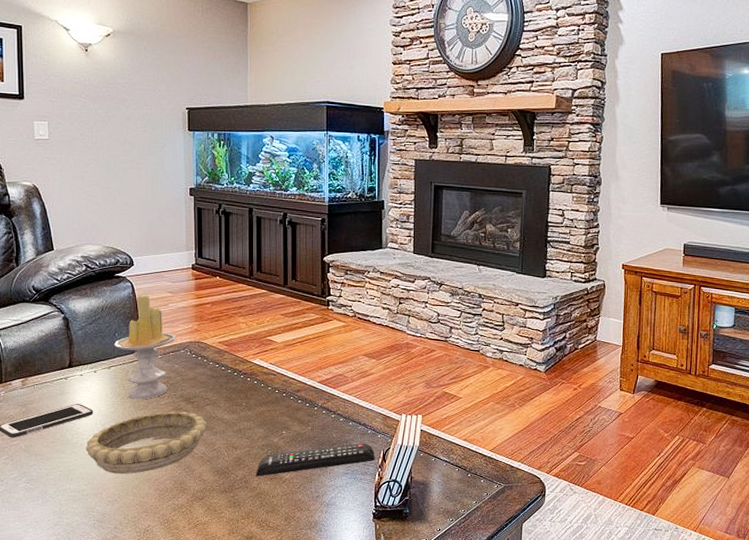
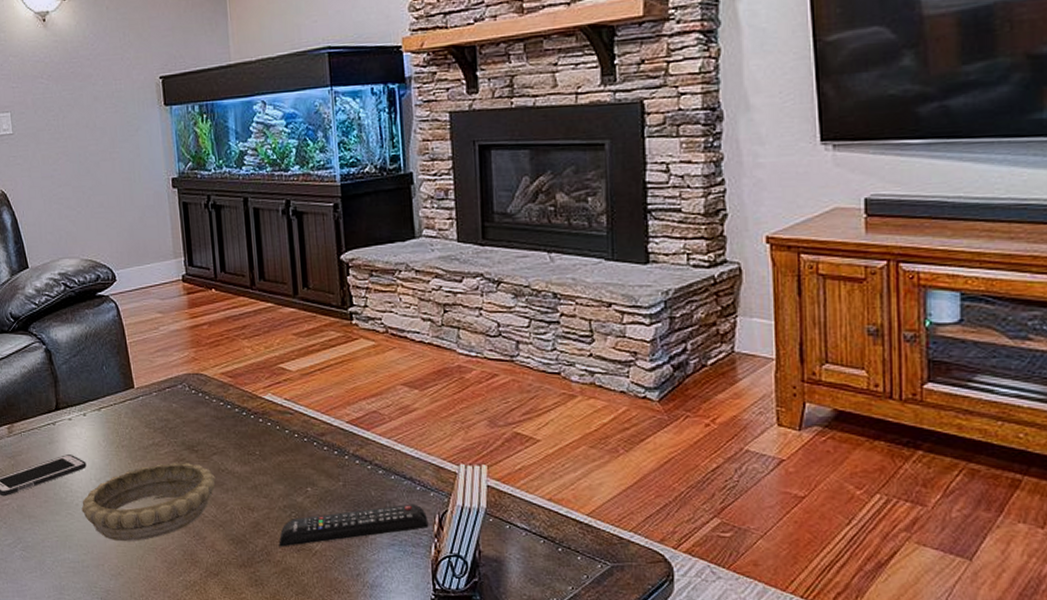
candle: present [113,295,176,400] -> none [102,317,171,448]

